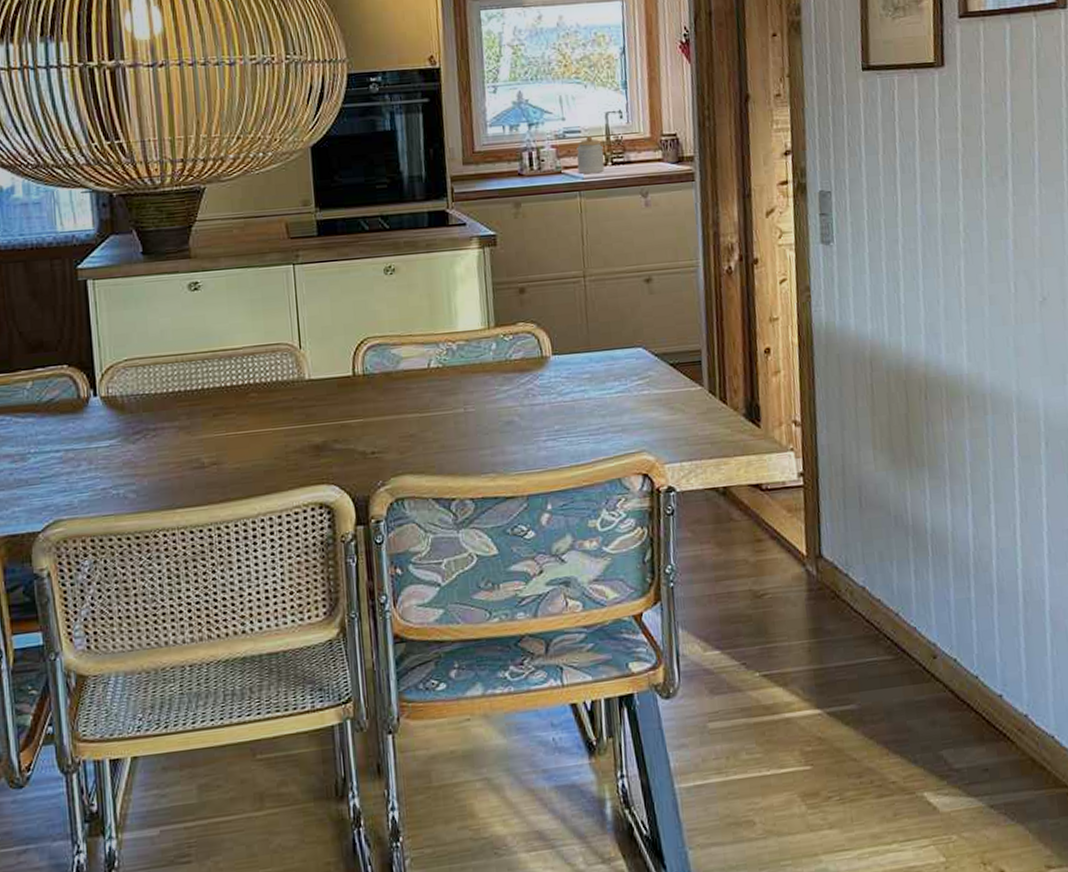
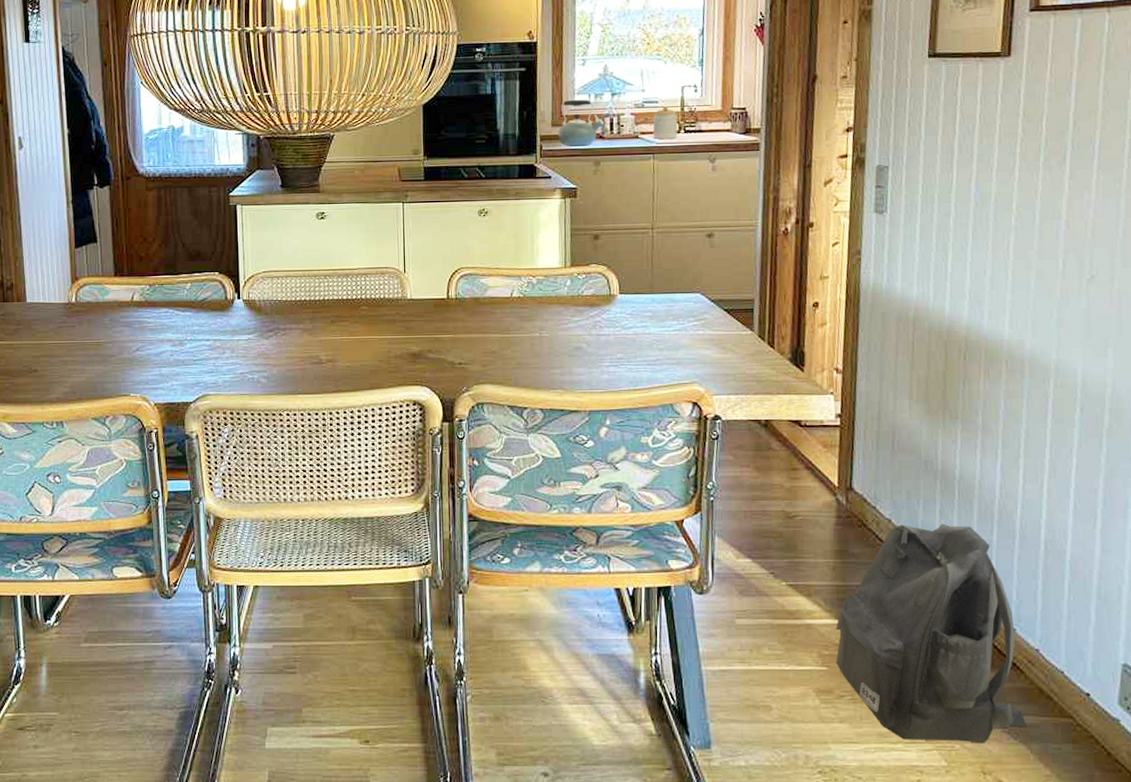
kettle: none [470,132,522,187] -> present [557,99,604,146]
backpack: none [816,584,1024,839] -> present [835,523,1028,744]

